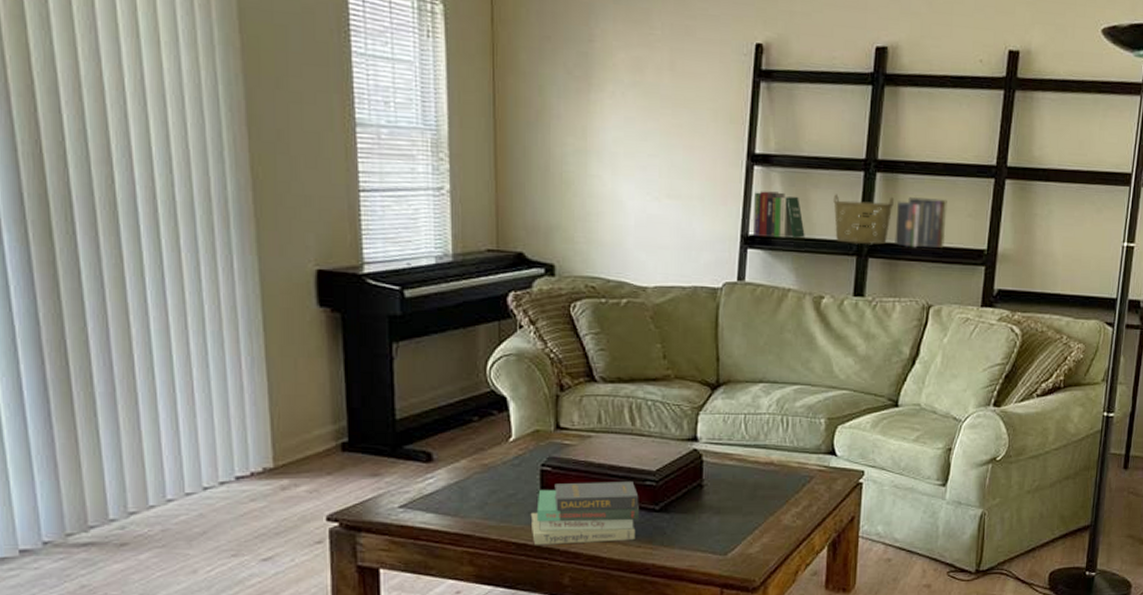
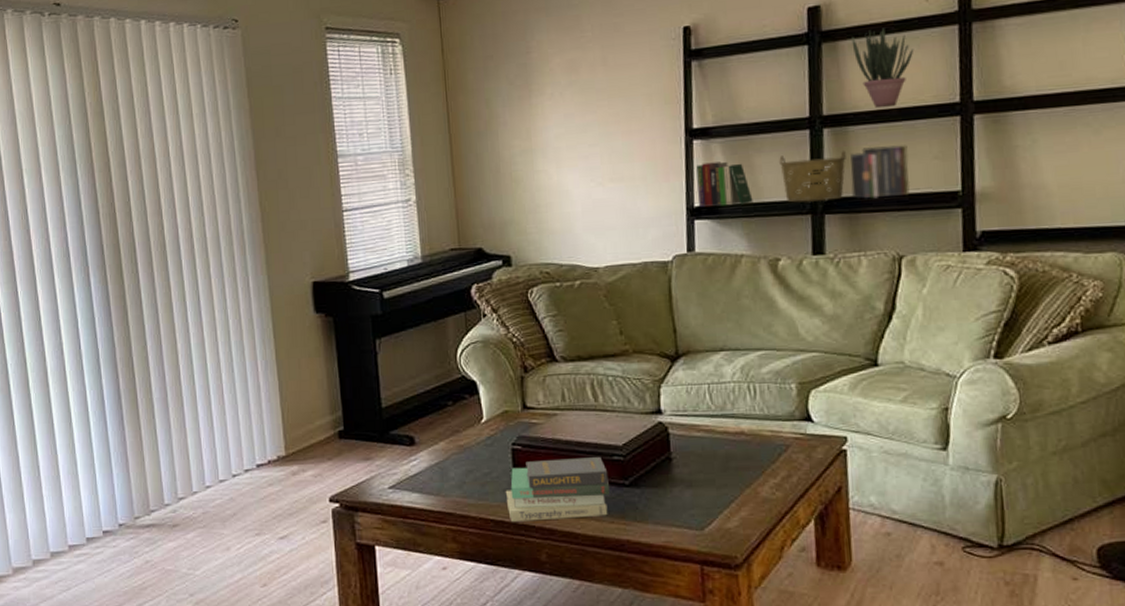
potted plant: none [911,80,964,161] -> present [851,27,914,109]

